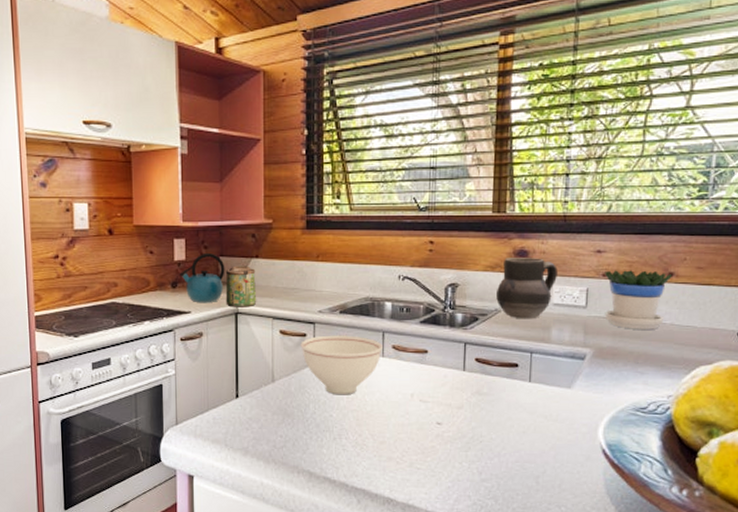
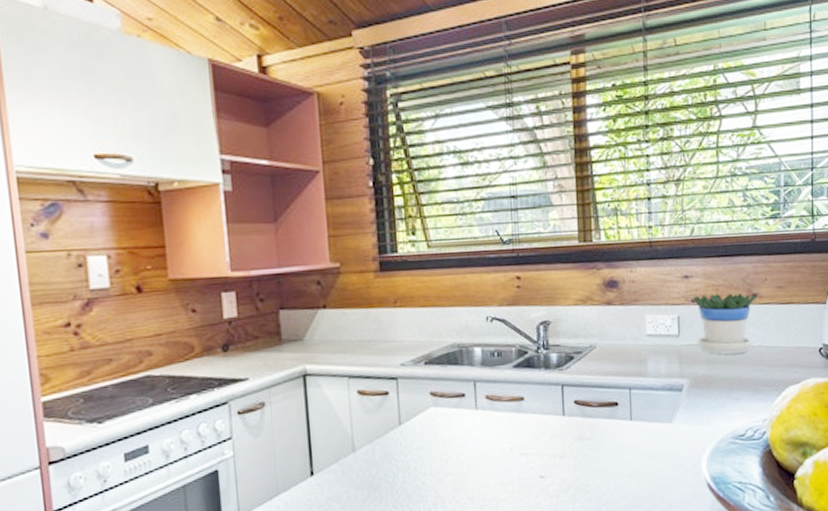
kettle: present [179,252,225,302] -> none [231,306,288,367]
canister: present [225,266,257,307] -> none [288,318,328,369]
bowl: present [300,335,383,395] -> none [382,388,475,458]
ceramic jug: present [496,258,558,318] -> none [590,287,648,353]

